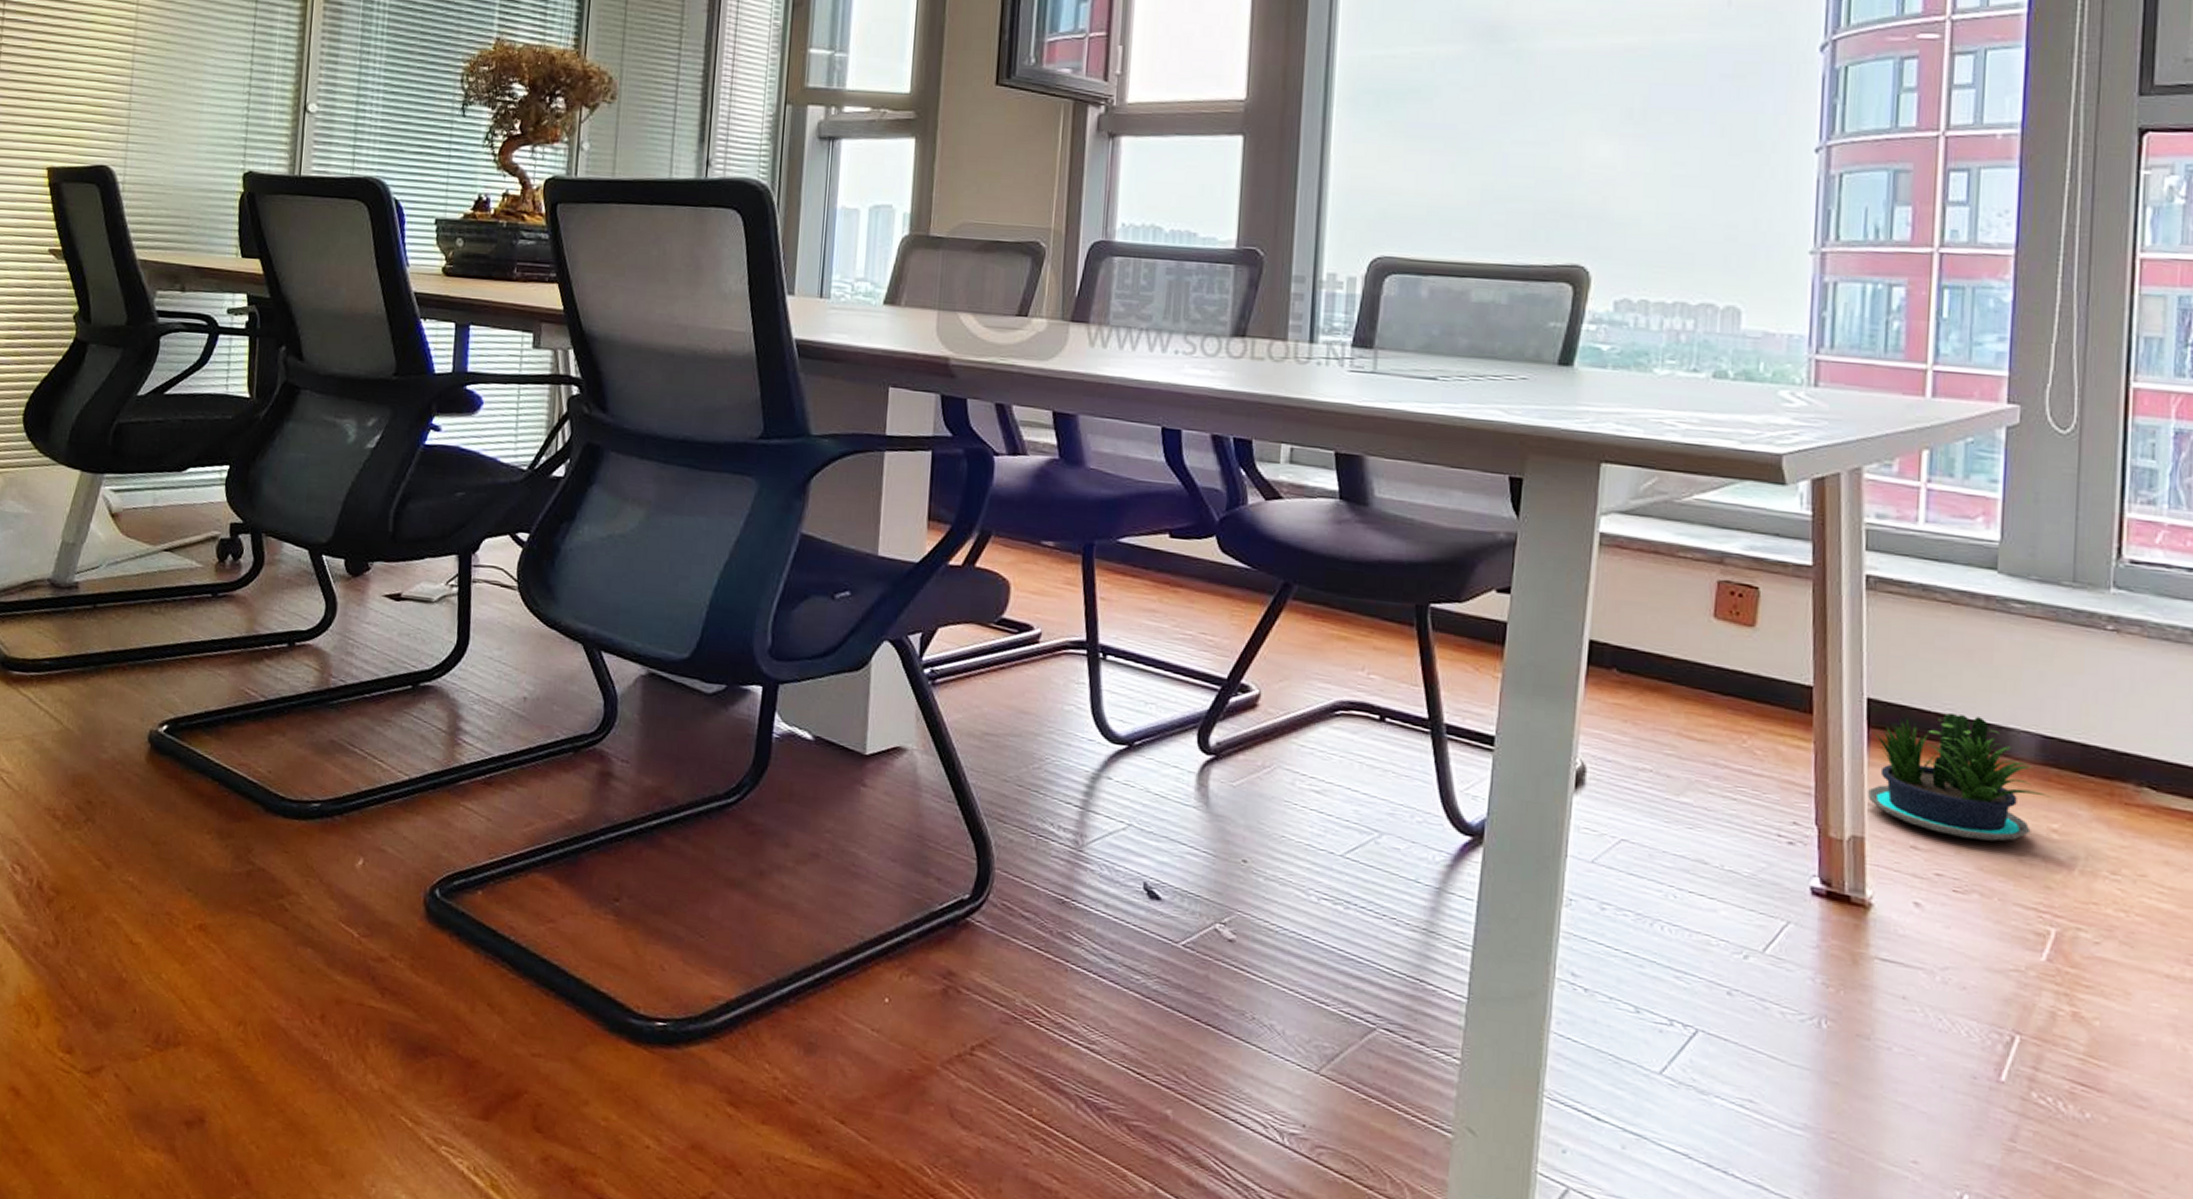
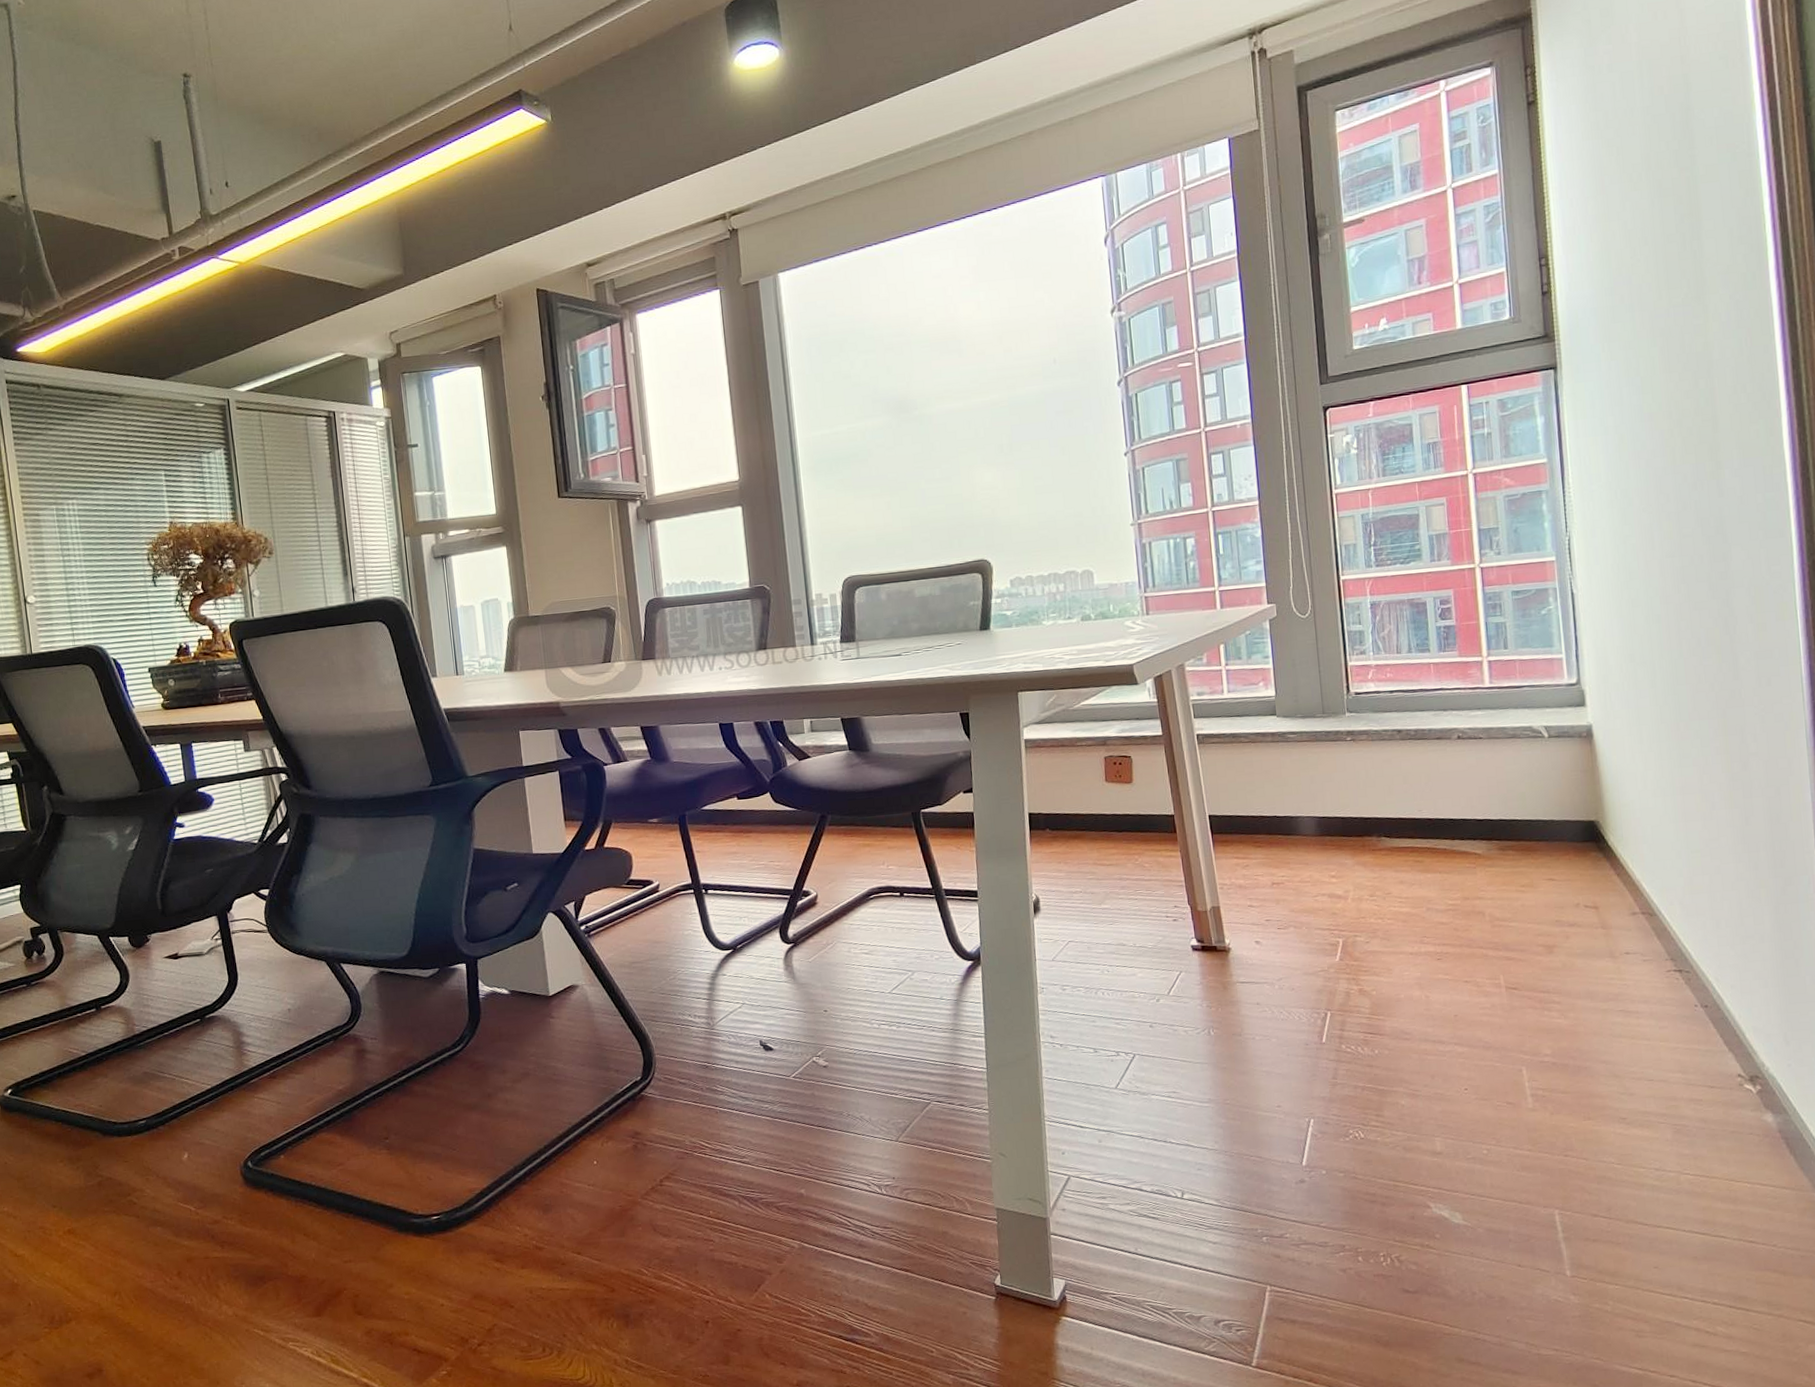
potted plant: present [1868,712,2054,842] -> none [1215,813,1330,894]

